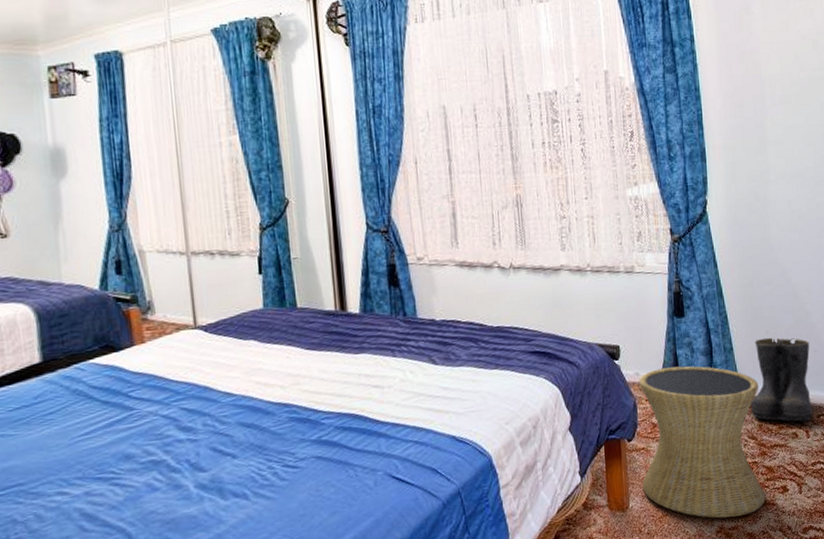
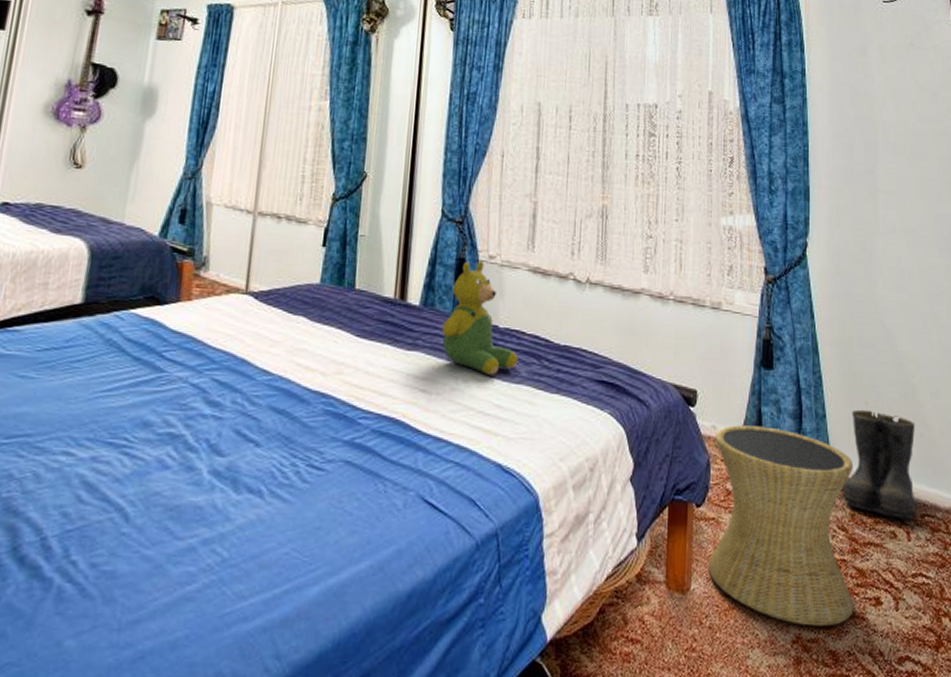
teddy bear: none [383,263,458,363] -> present [441,260,519,375]

